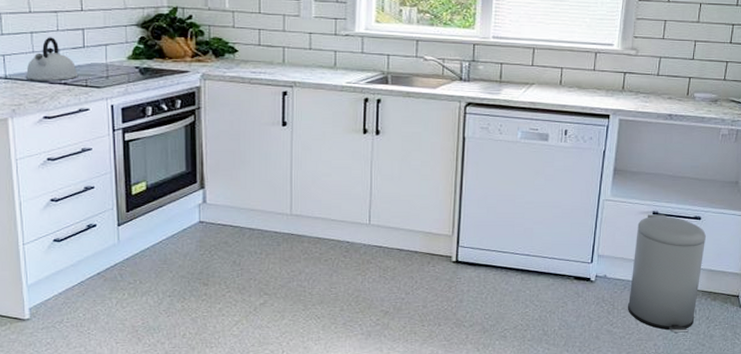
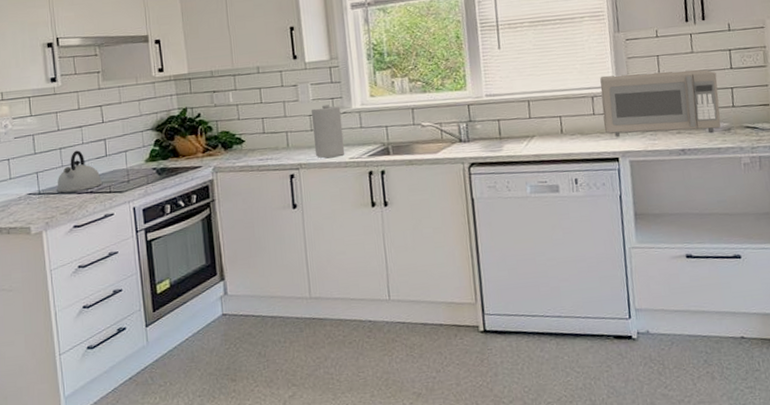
paper towel holder: none [311,24,343,80] -> present [311,104,345,159]
microwave: none [602,33,716,102] -> present [600,69,721,137]
pedal bin: present [628,214,706,333] -> none [672,256,760,391]

